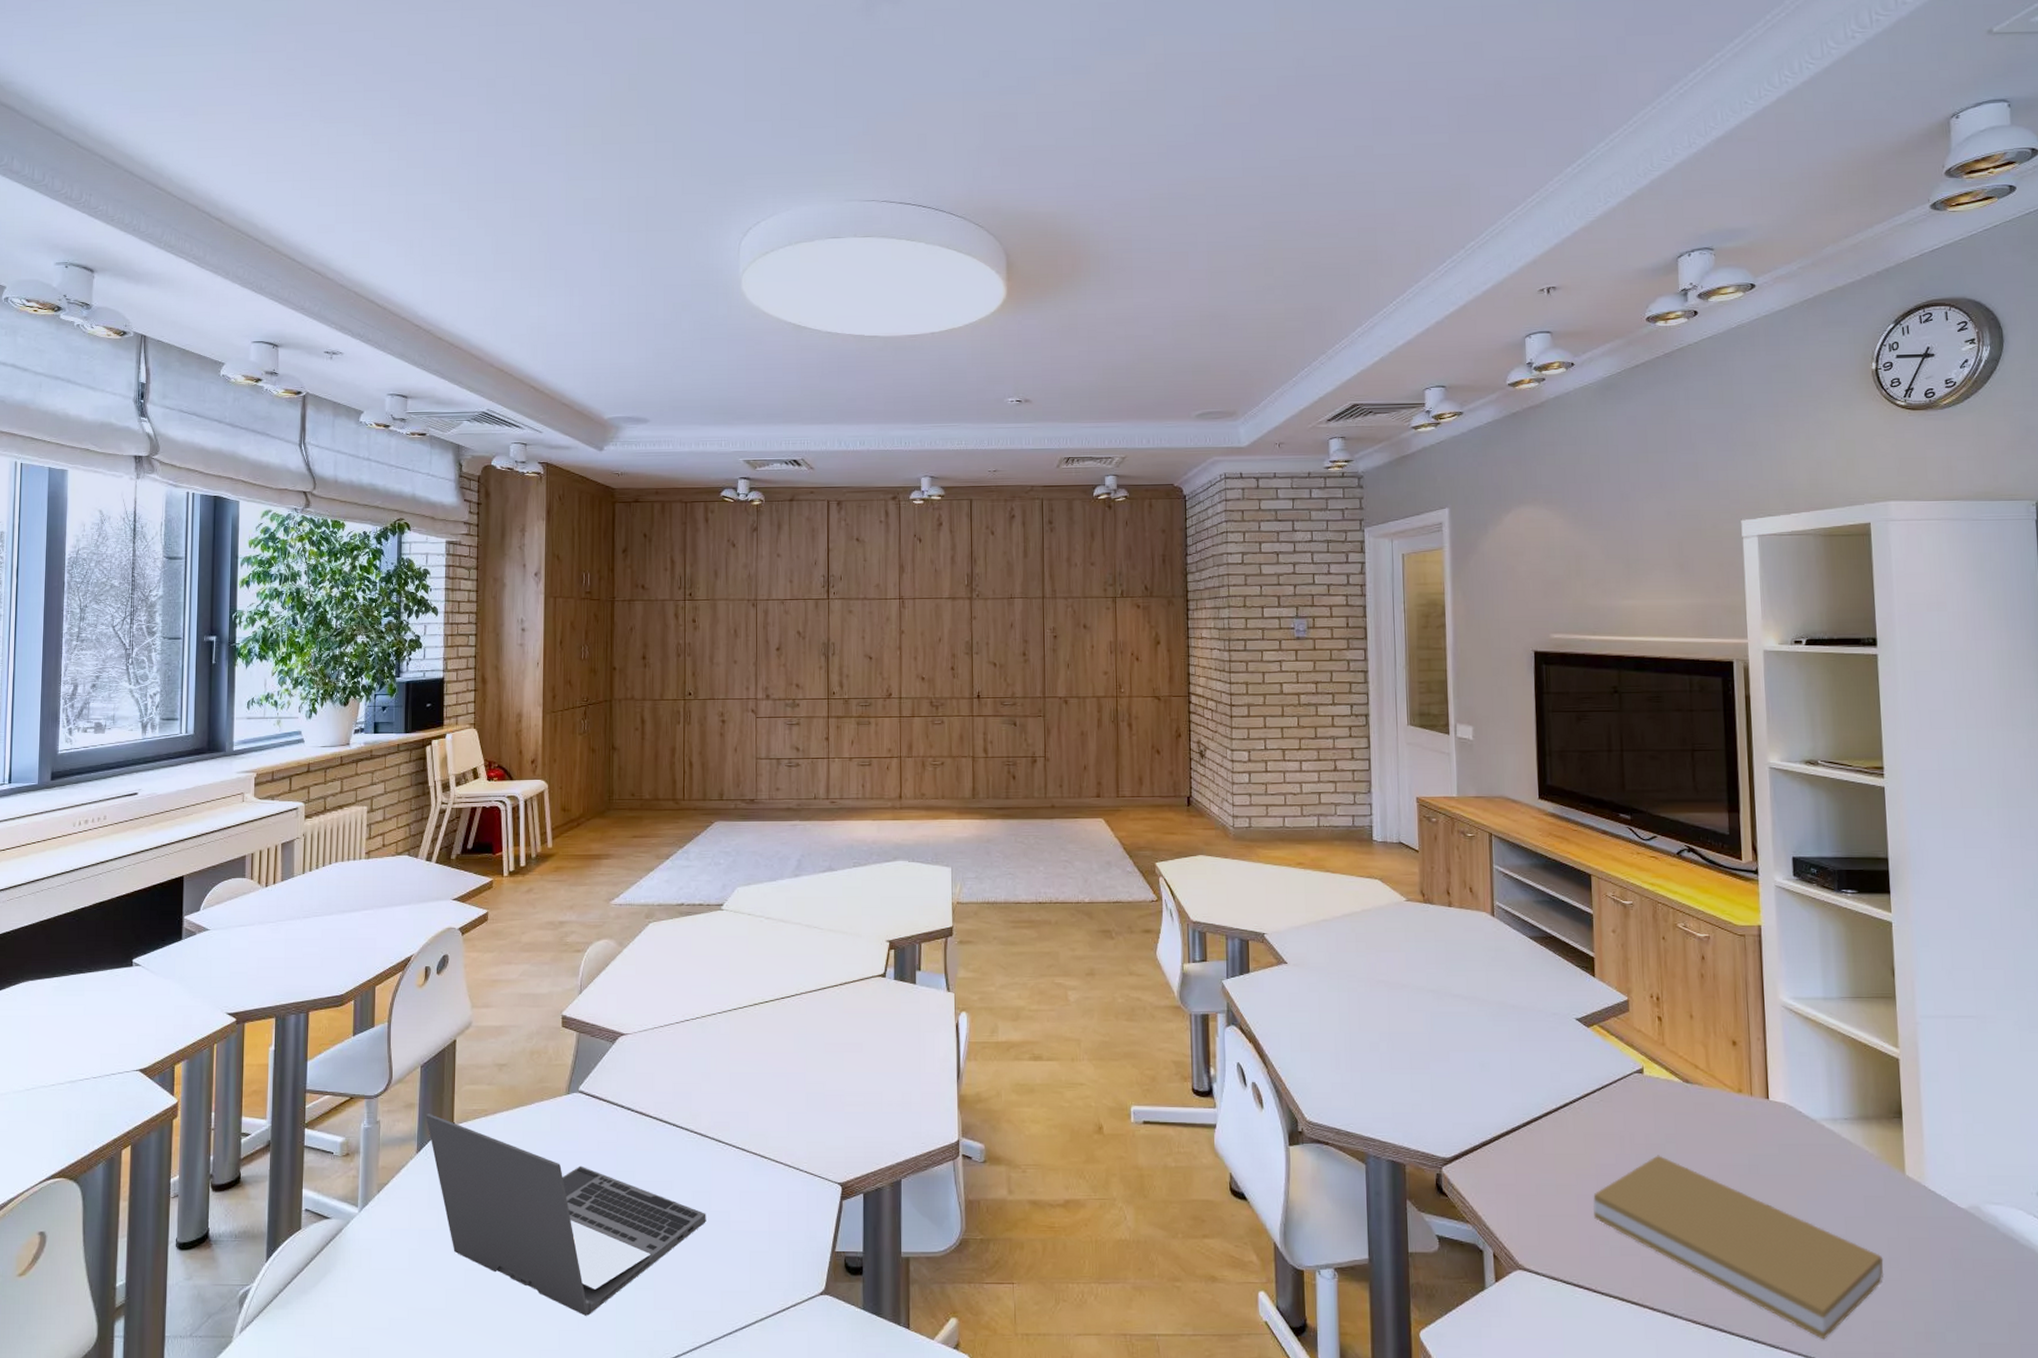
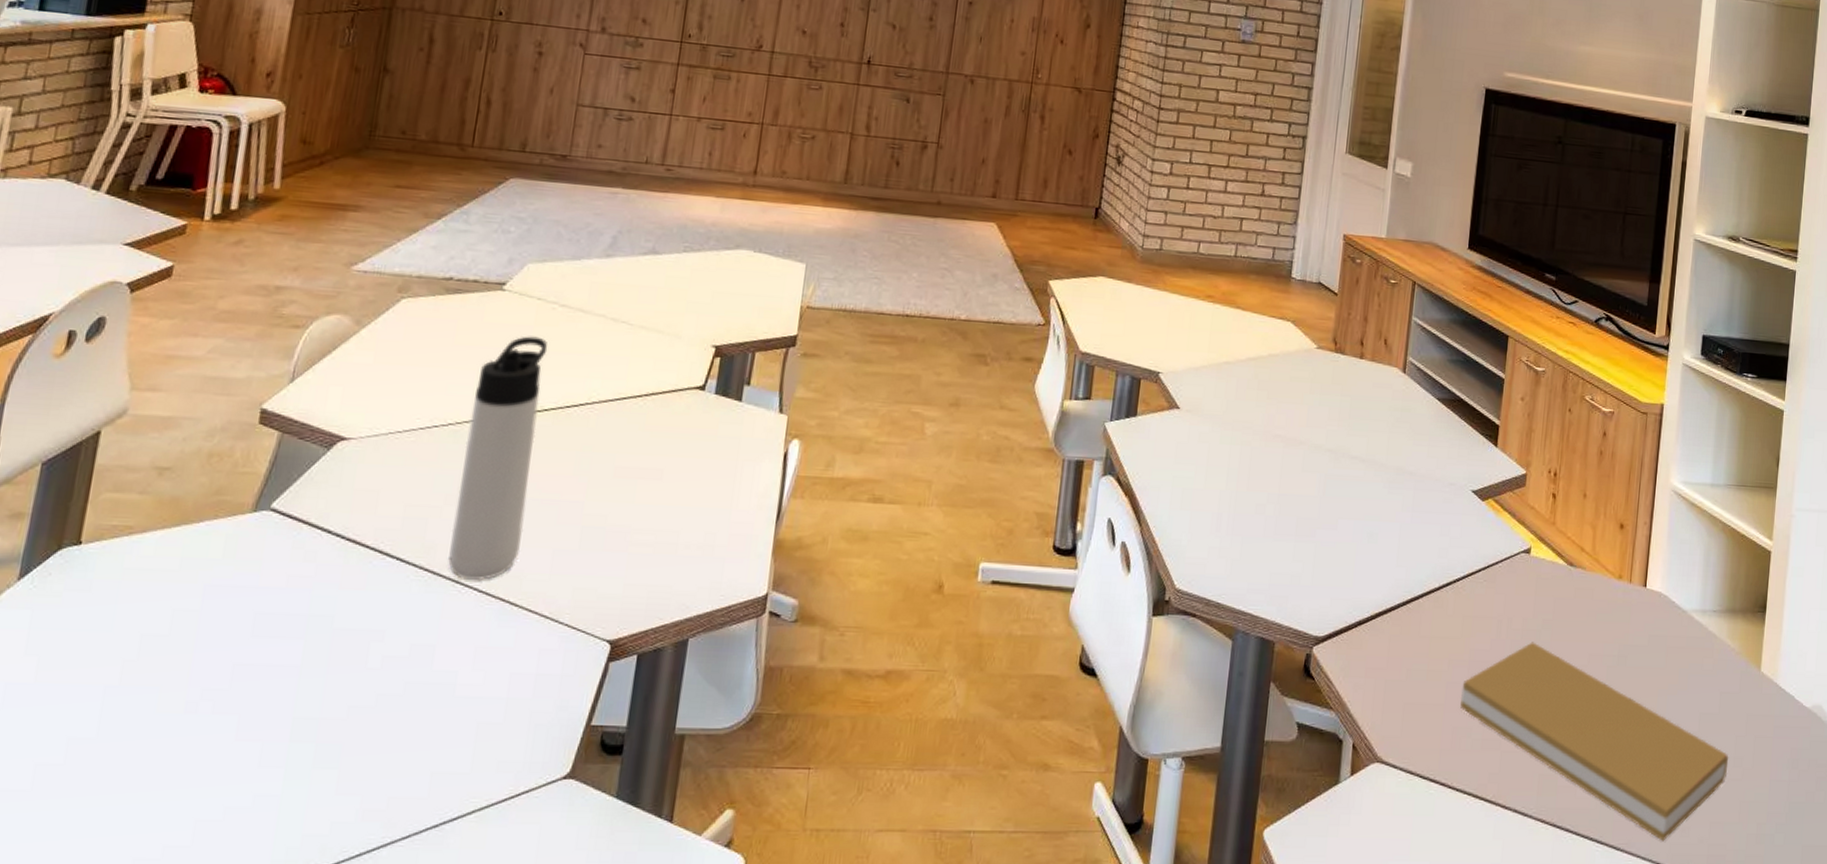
laptop: present [426,1114,706,1316] -> none [39,528,426,802]
thermos bottle: none [710,944,763,1140] -> present [447,336,548,582]

